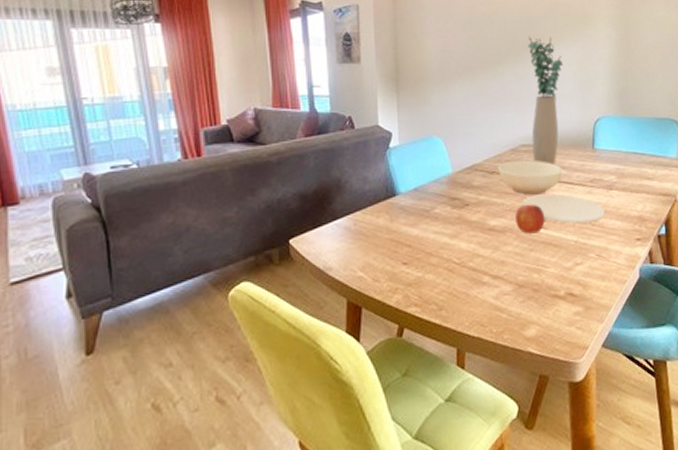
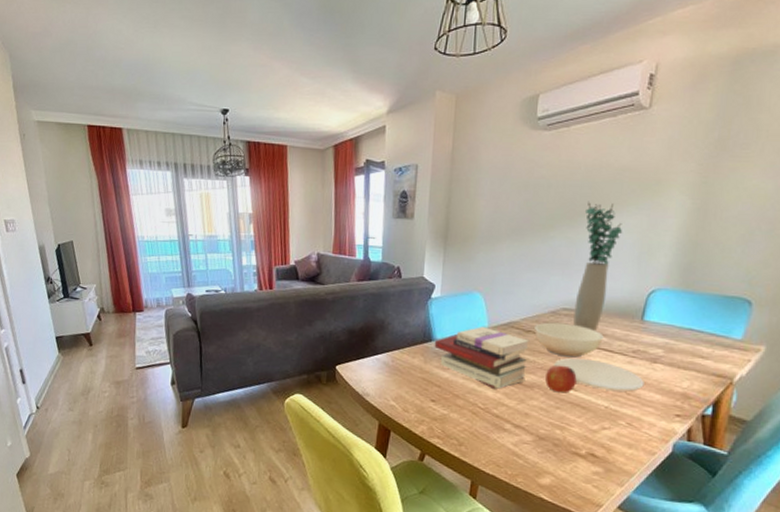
books: none [398,173,497,240] -> present [434,327,530,389]

